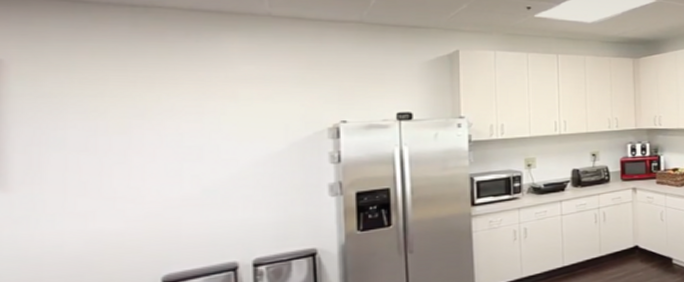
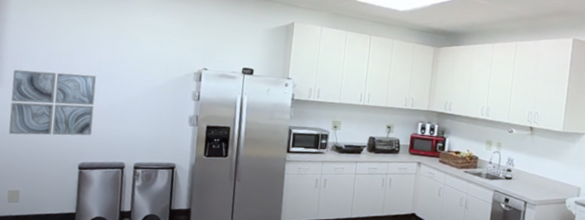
wall art: none [26,153,179,258] -> present [8,69,97,136]

